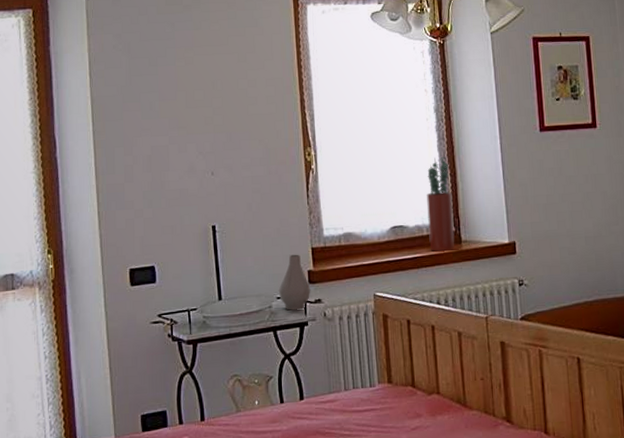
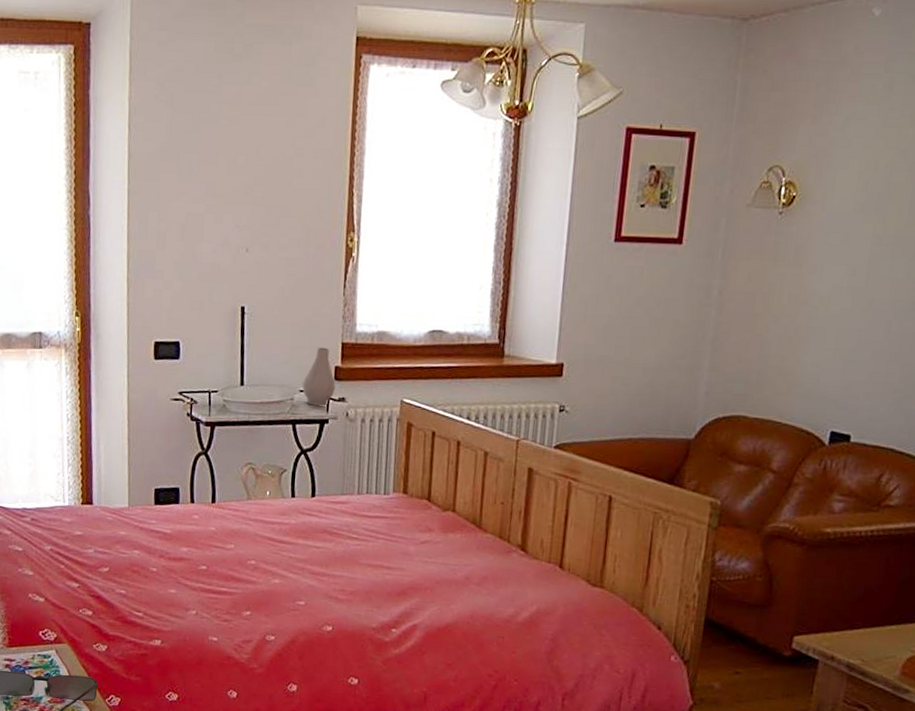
vase: present [426,152,455,252] -> none [468,253,504,365]

